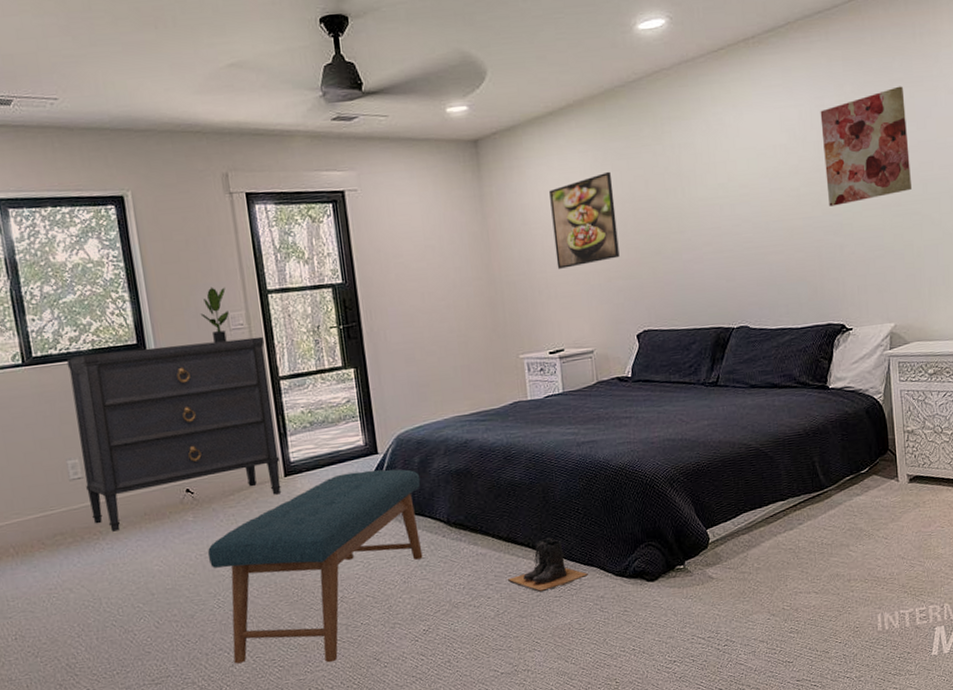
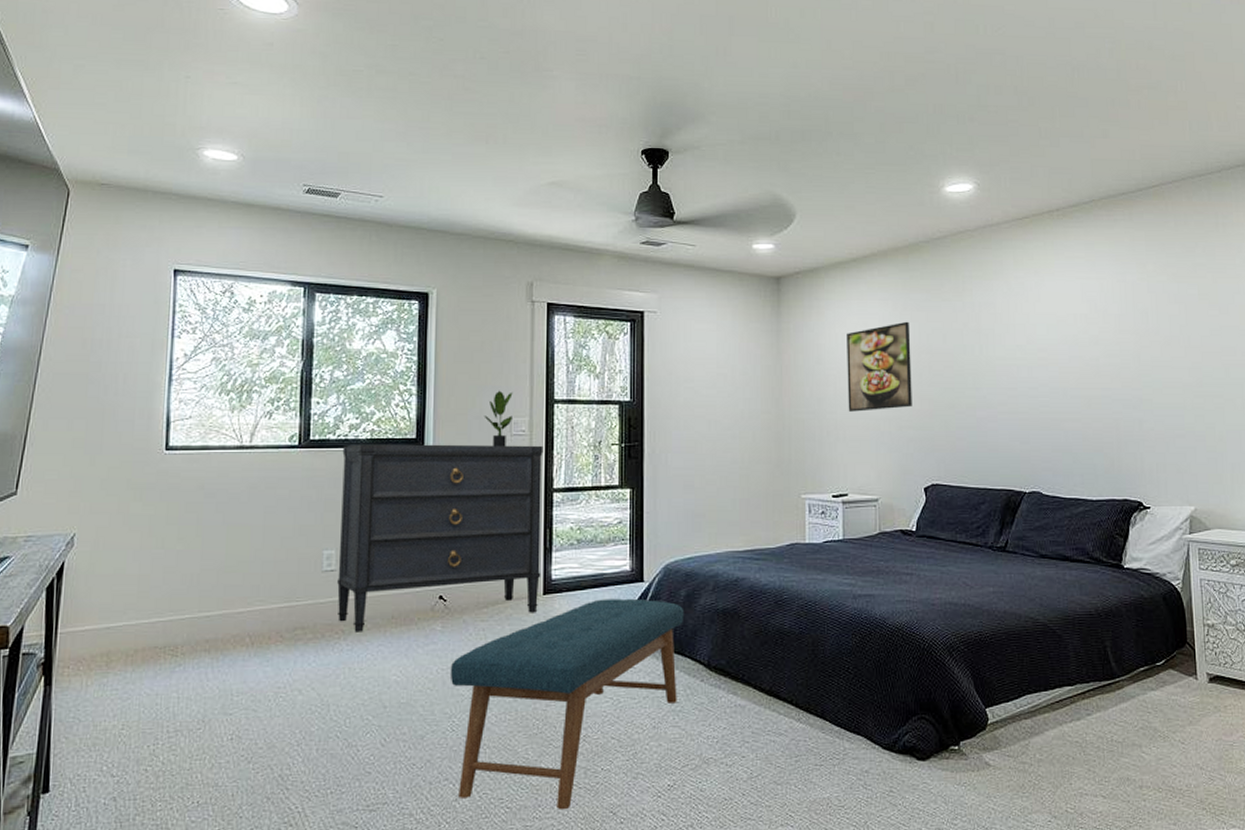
boots: present [508,538,588,593] -> none [766,697,853,758]
wall art: present [820,86,911,206] -> none [1122,271,1214,380]

